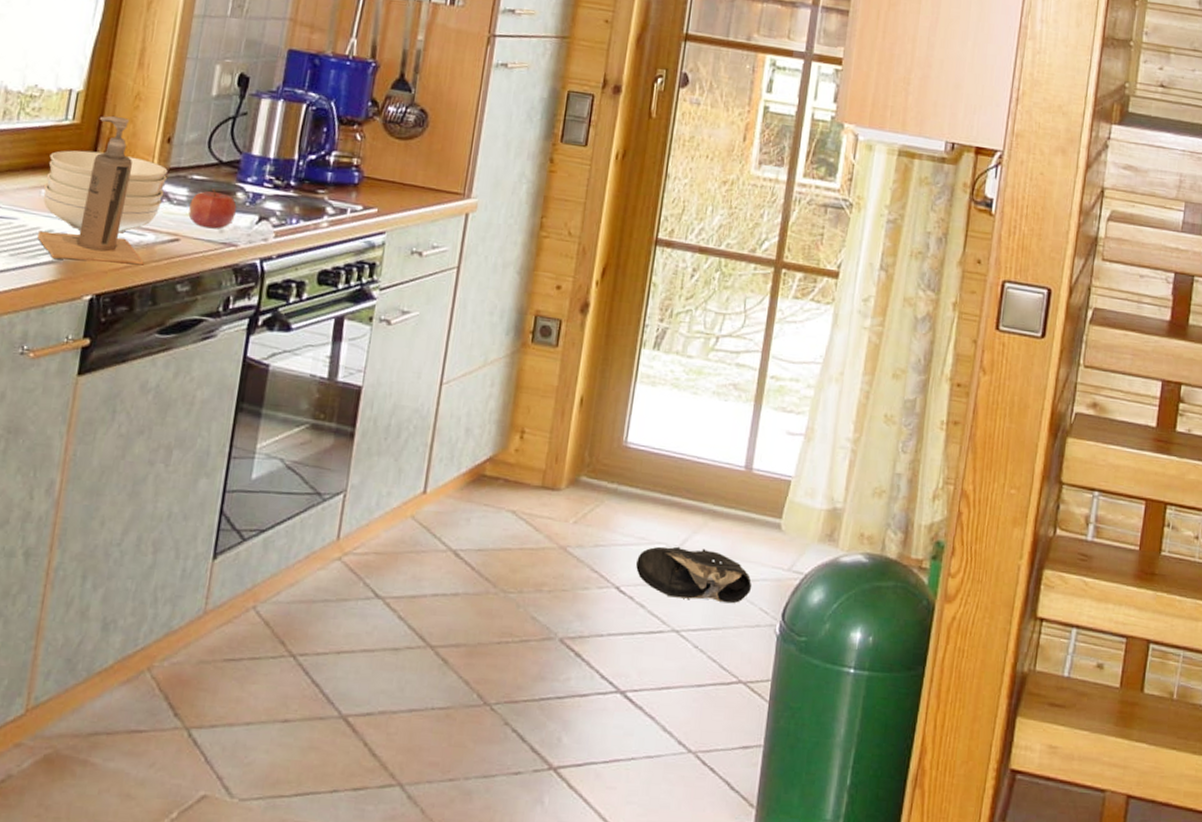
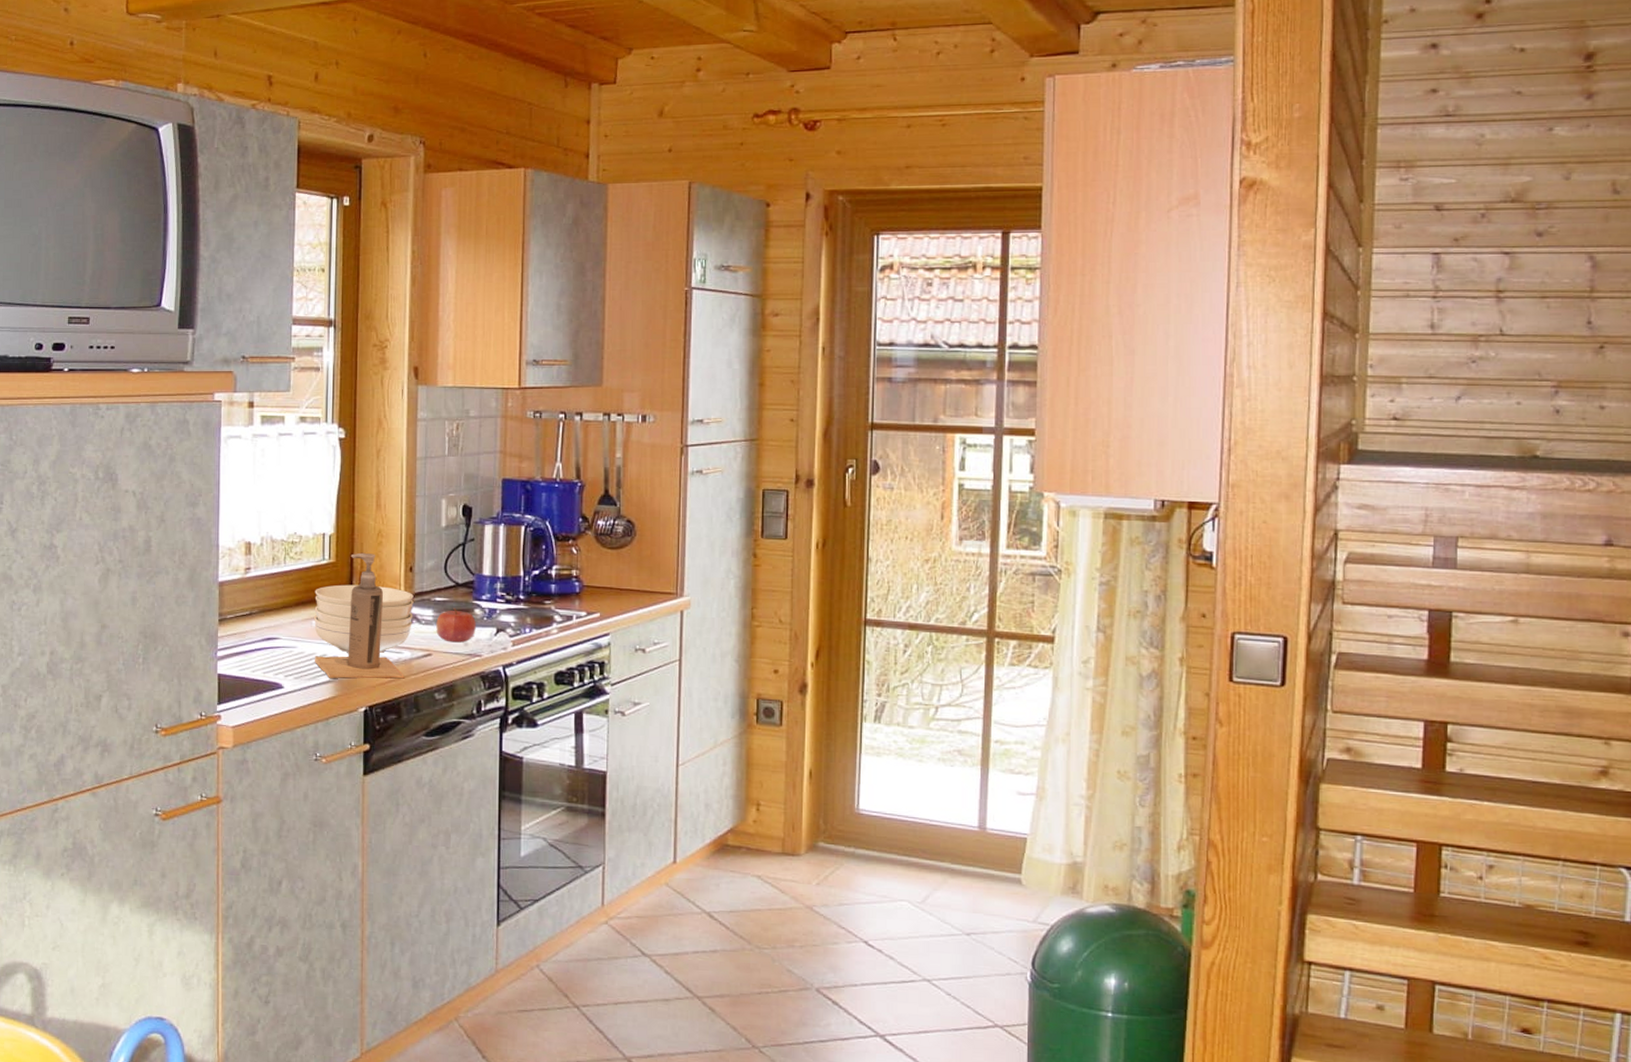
shoe: present [635,546,752,604] -> none [880,903,999,954]

